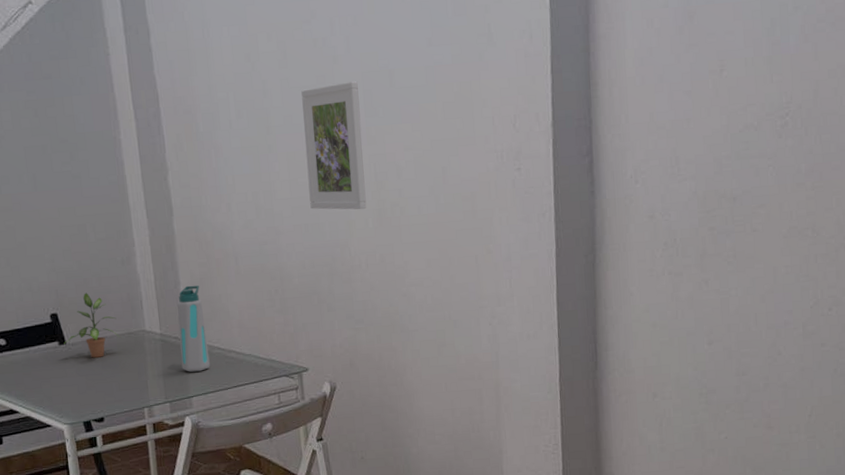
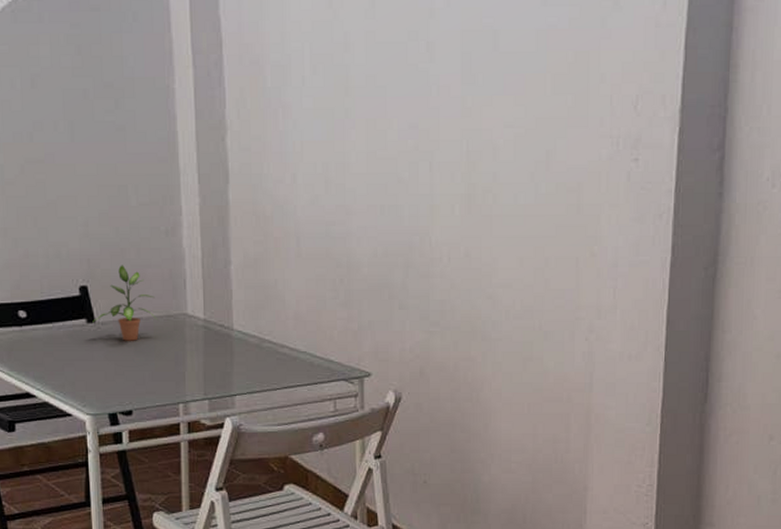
water bottle: present [176,285,210,372] -> none [225,266,258,367]
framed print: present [301,81,367,210] -> none [388,41,456,194]

